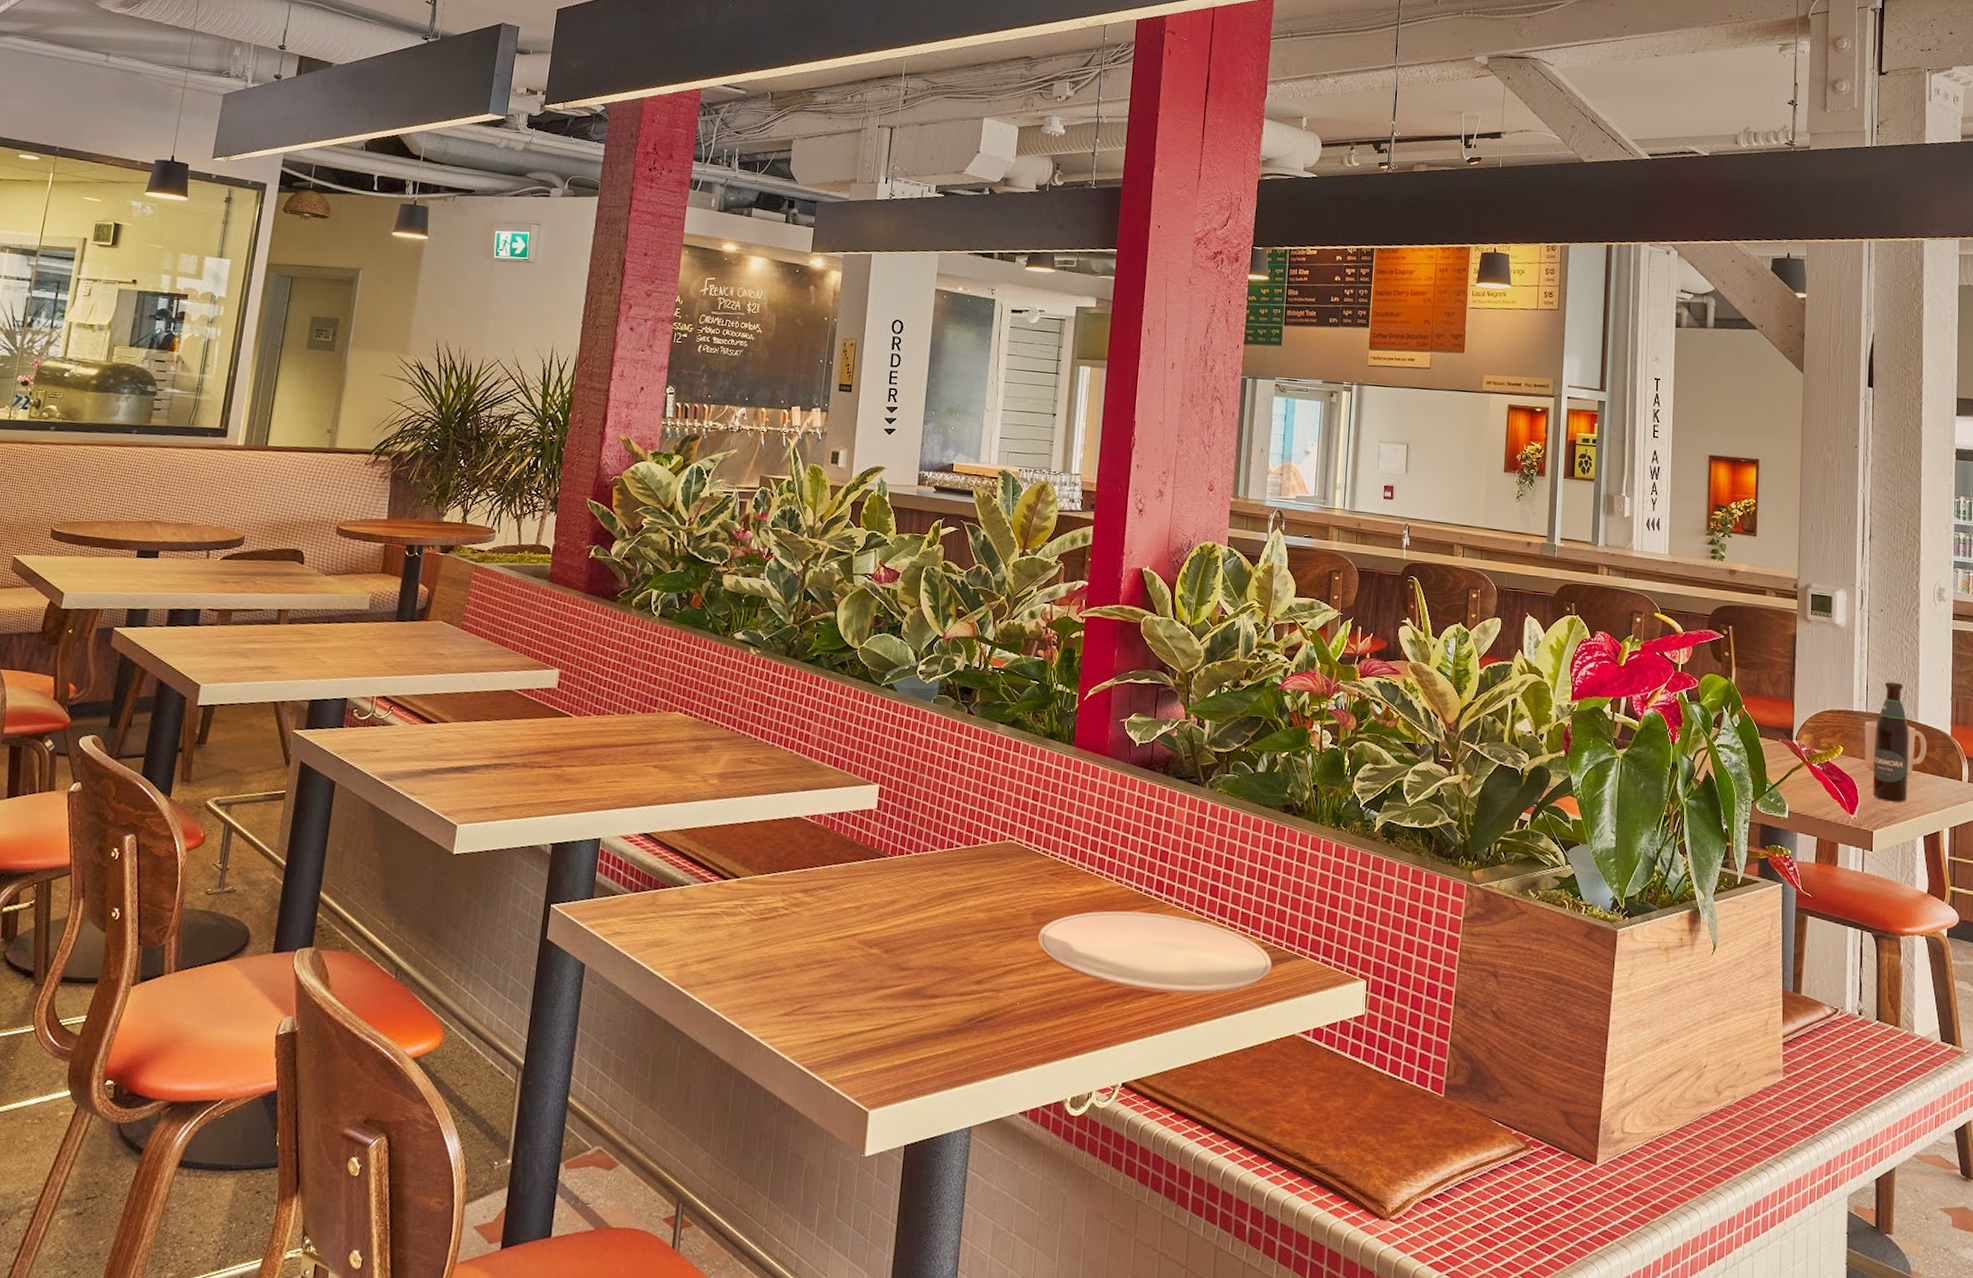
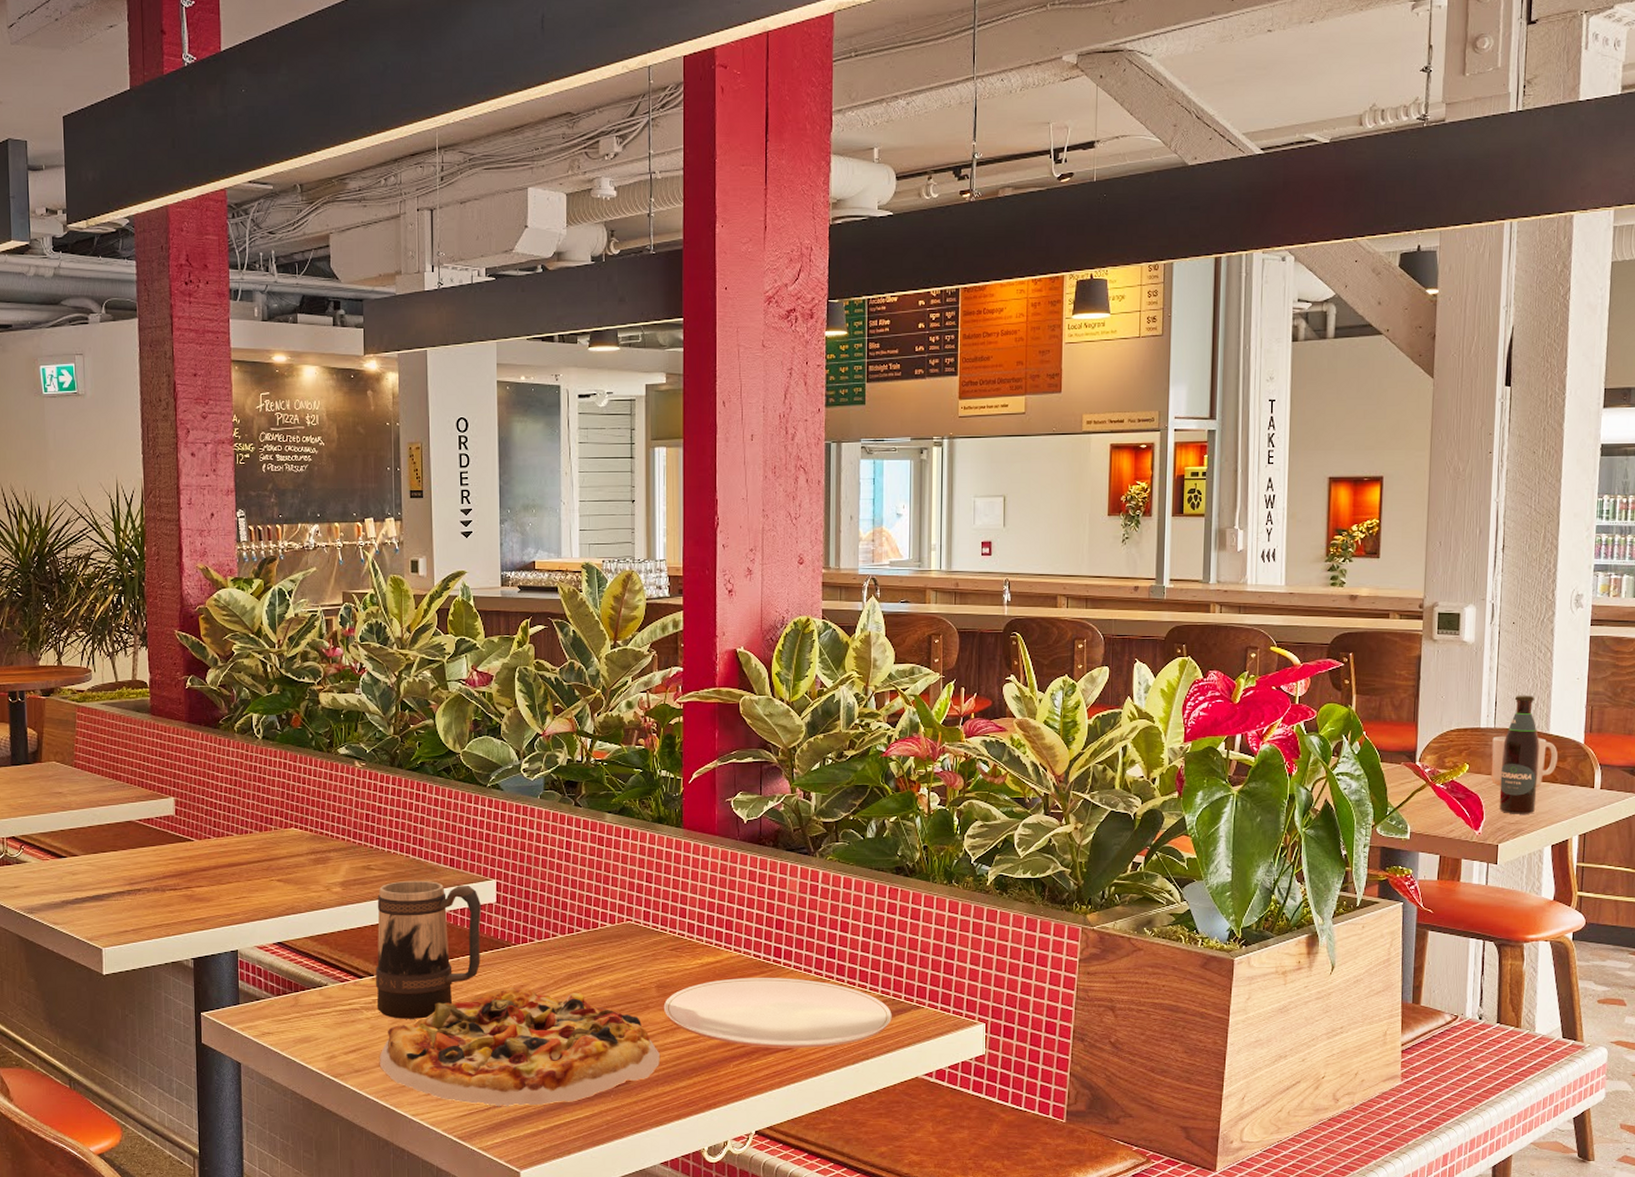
pizza: none [733,902,1030,1037] -> present [380,987,661,1107]
beer mug: none [738,777,862,930] -> present [376,880,482,1019]

